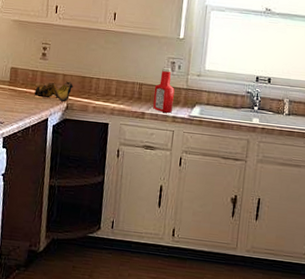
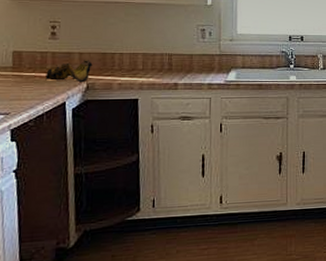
ketchup bottle: present [153,68,175,113] -> none [185,36,207,81]

